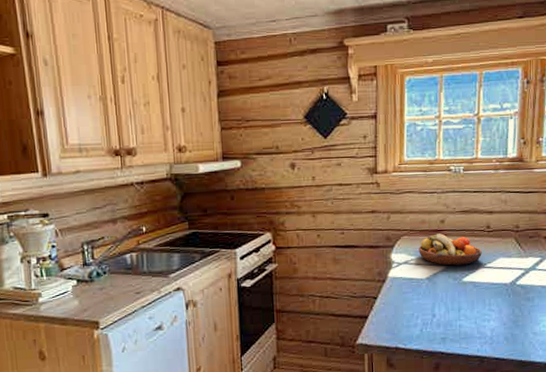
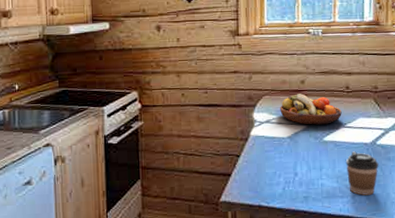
coffee cup: none [484,292,518,336] -> present [345,151,379,195]

